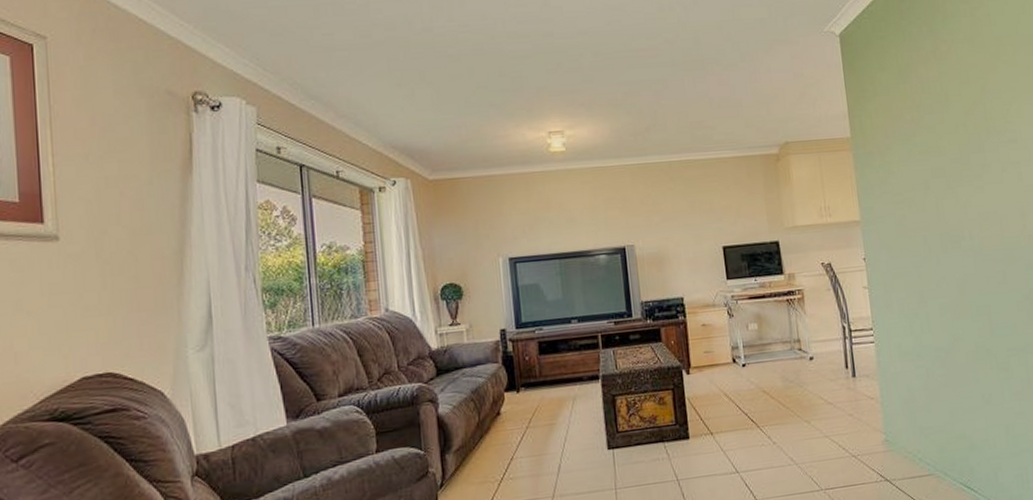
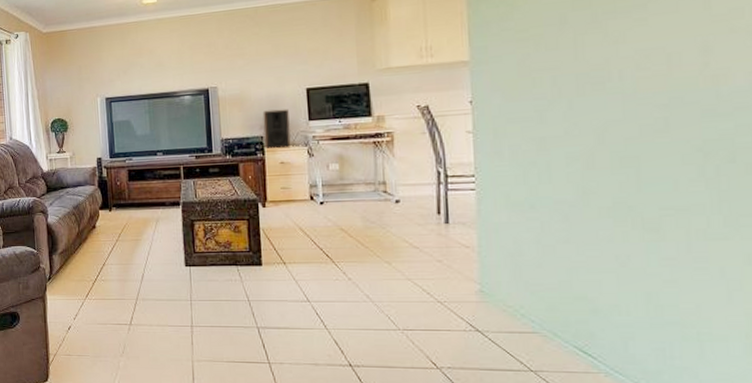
speaker: none [682,268,711,312] -> present [262,109,291,150]

